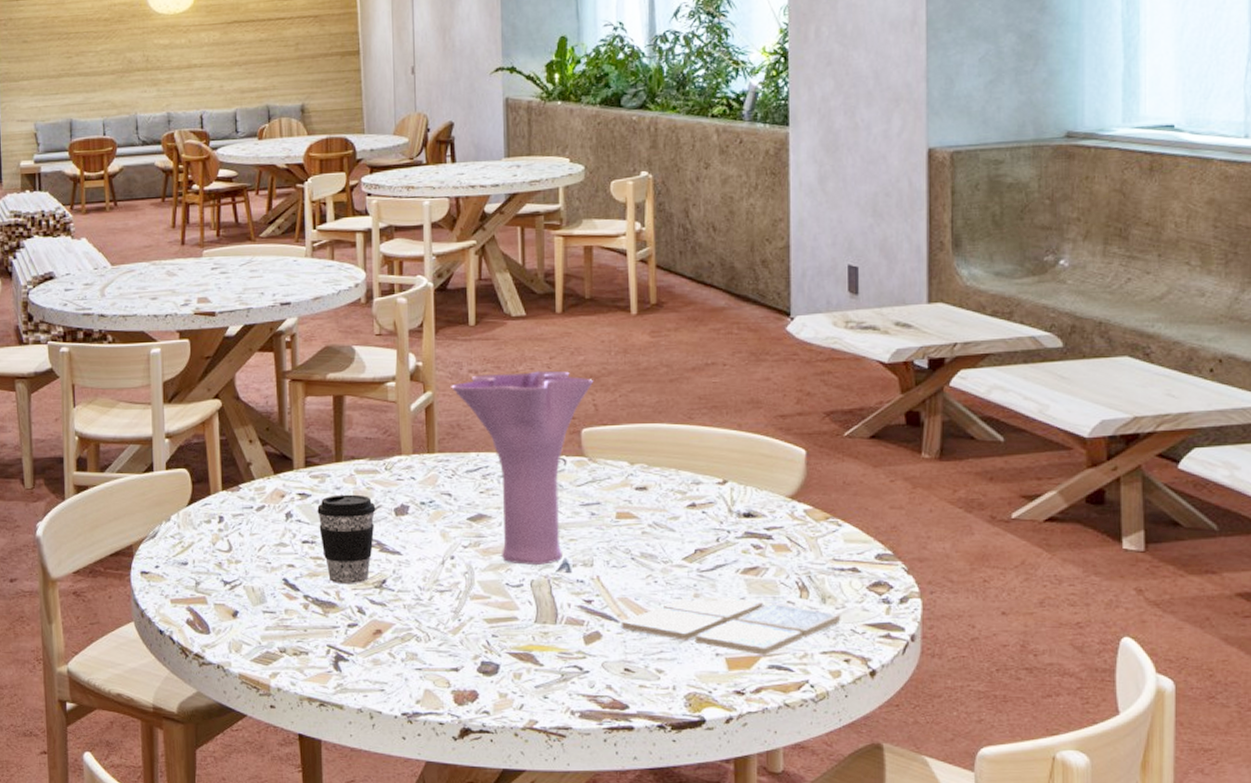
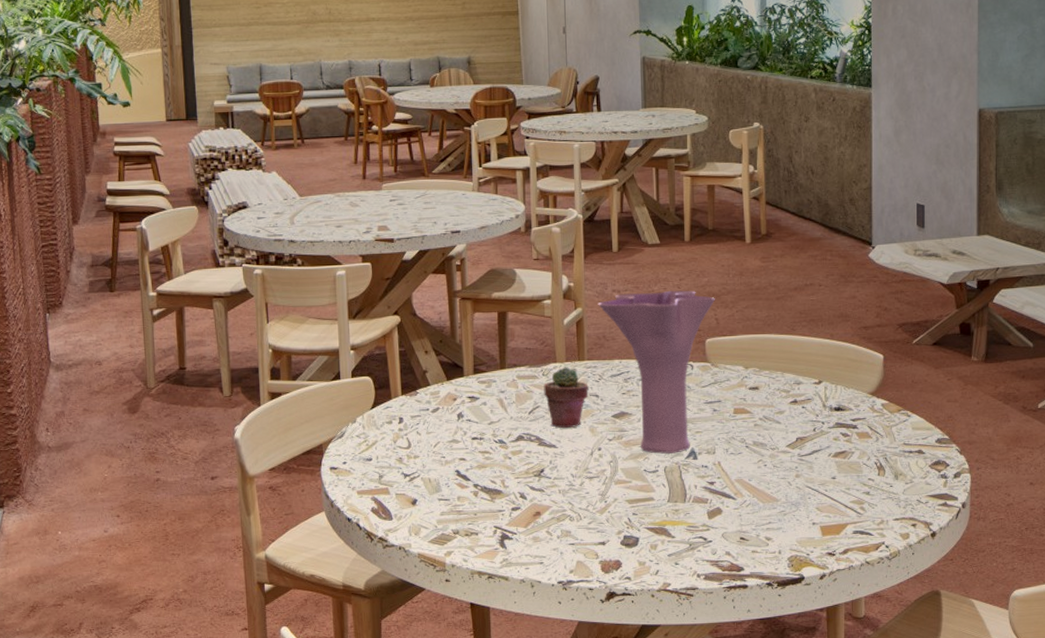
coffee cup: present [317,494,376,585] -> none [485,397,535,474]
potted succulent: none [386,460,440,533] -> present [543,367,589,429]
drink coaster: present [620,596,841,656] -> none [737,476,910,524]

